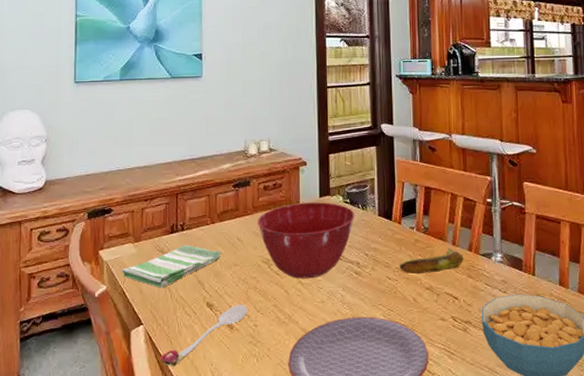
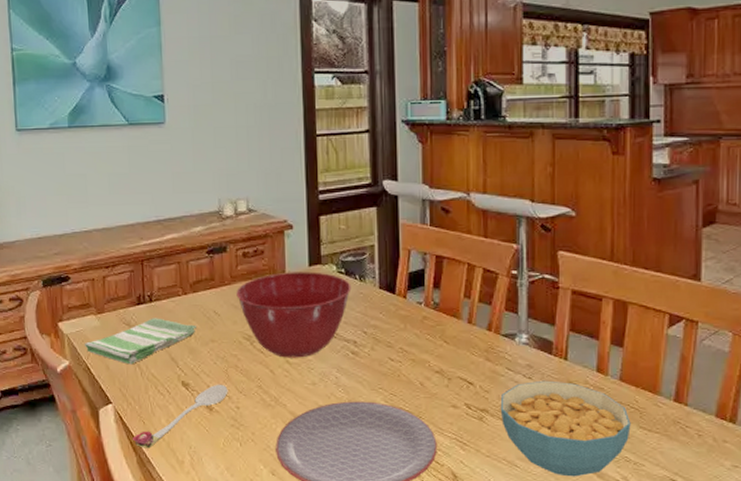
banana: present [399,248,464,275] -> none [403,326,481,356]

